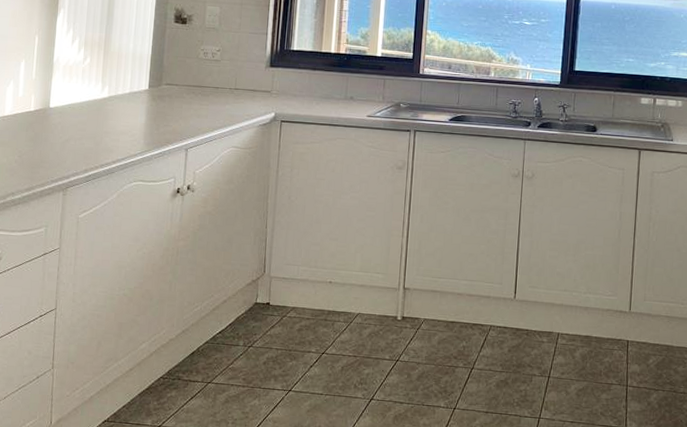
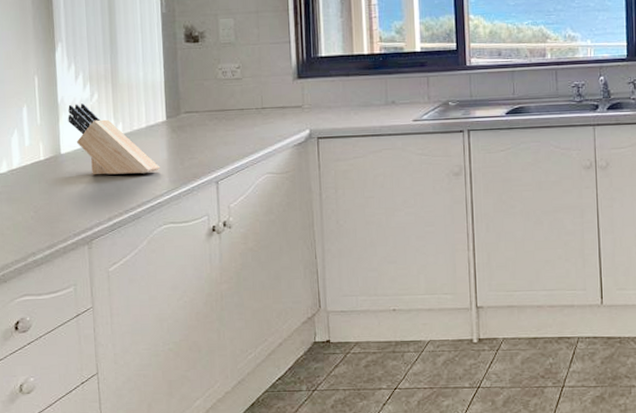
knife block: none [60,64,138,134] -> present [68,103,161,175]

